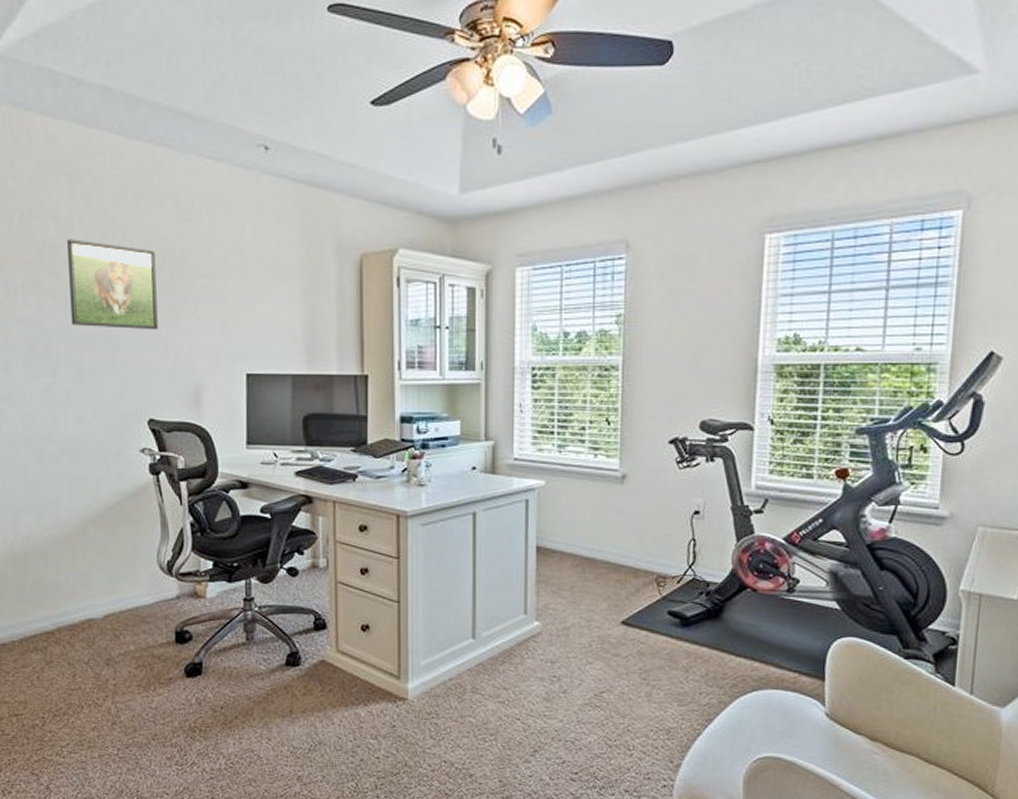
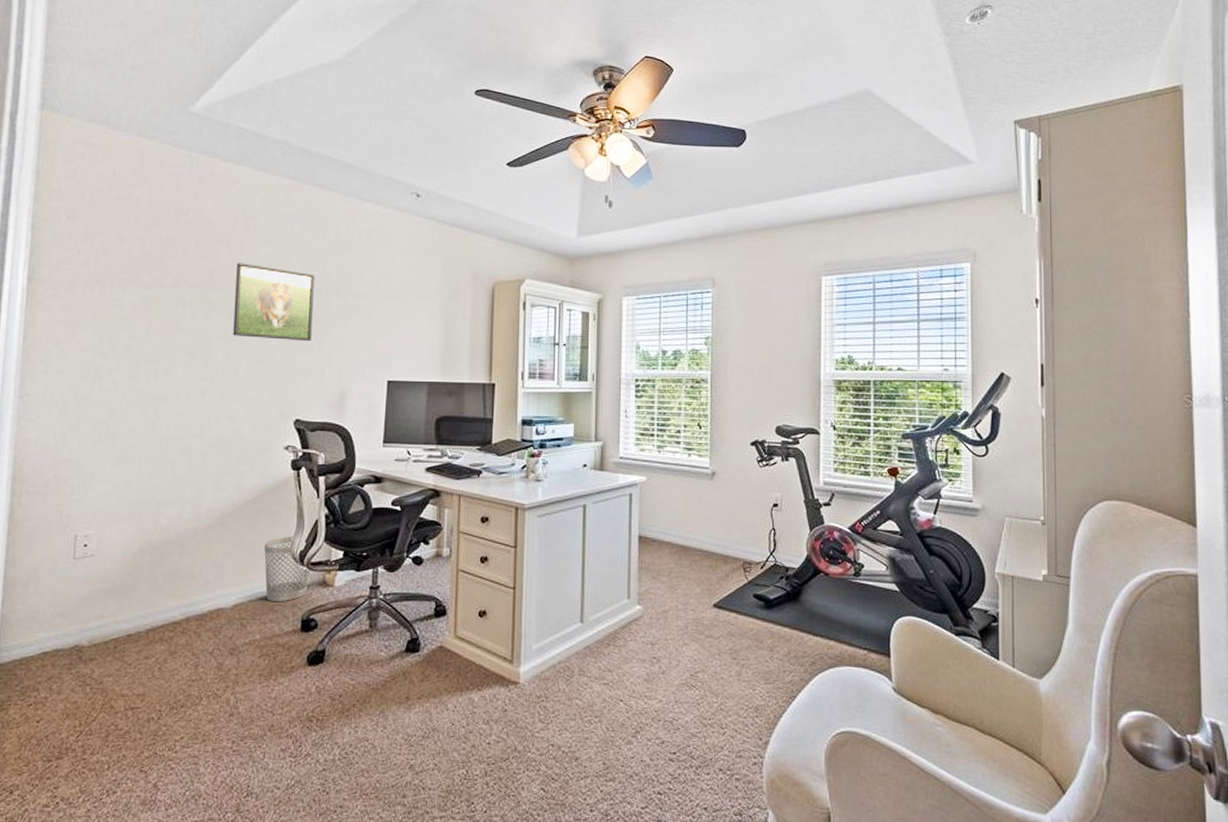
wastebasket: none [129,545,179,613] -> present [264,536,310,601]

